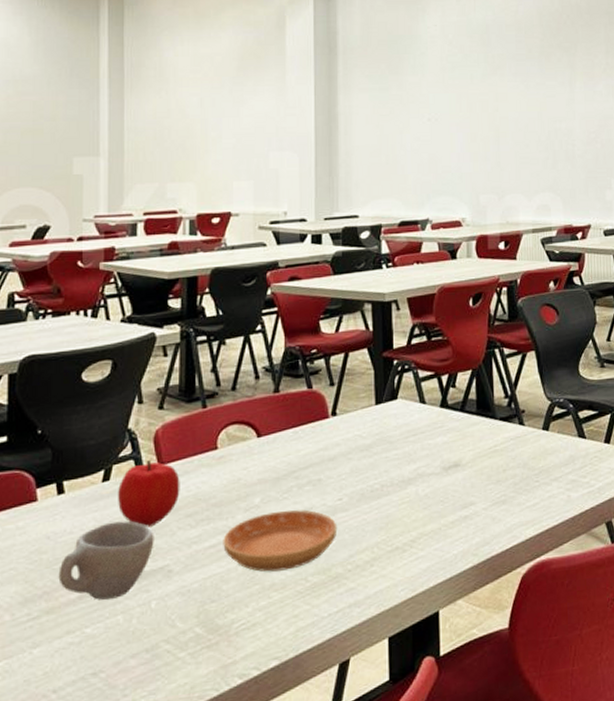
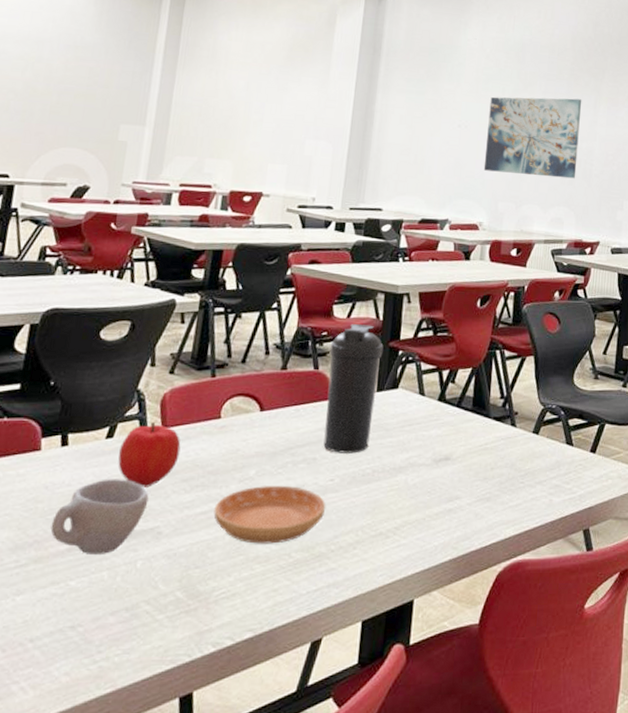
water bottle: none [321,337,377,472] -> present [323,324,384,454]
wall art: none [459,77,558,164] -> present [483,96,582,179]

